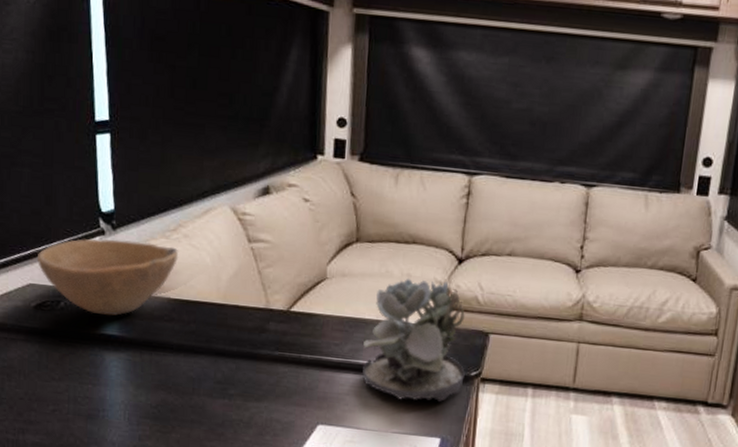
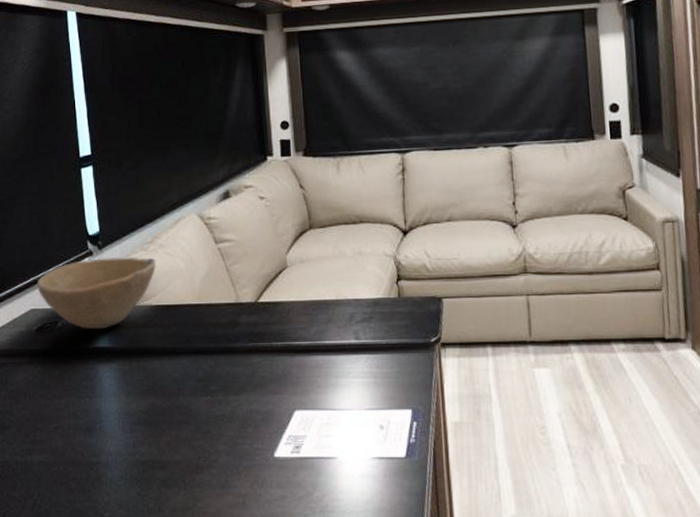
succulent plant: present [362,278,465,403] -> none [326,254,425,375]

